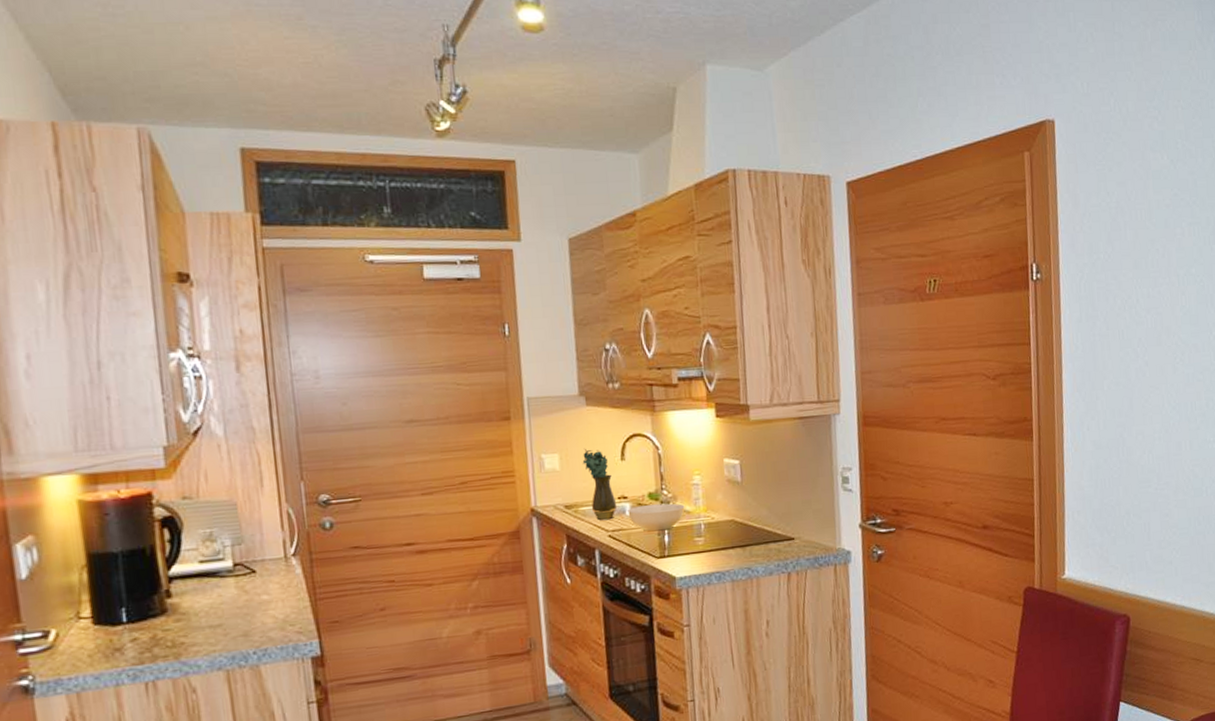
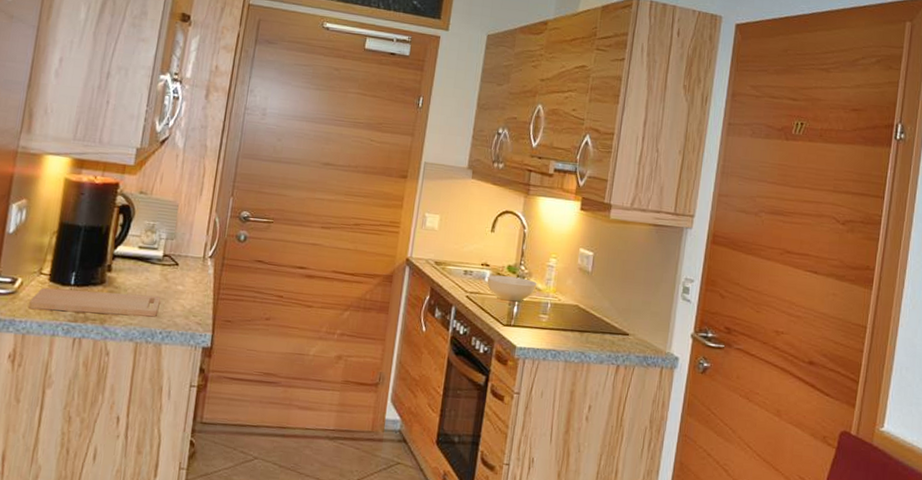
cutting board: none [73,613,245,662] -> present [28,287,161,317]
vase: present [582,448,617,520] -> none [457,215,480,281]

